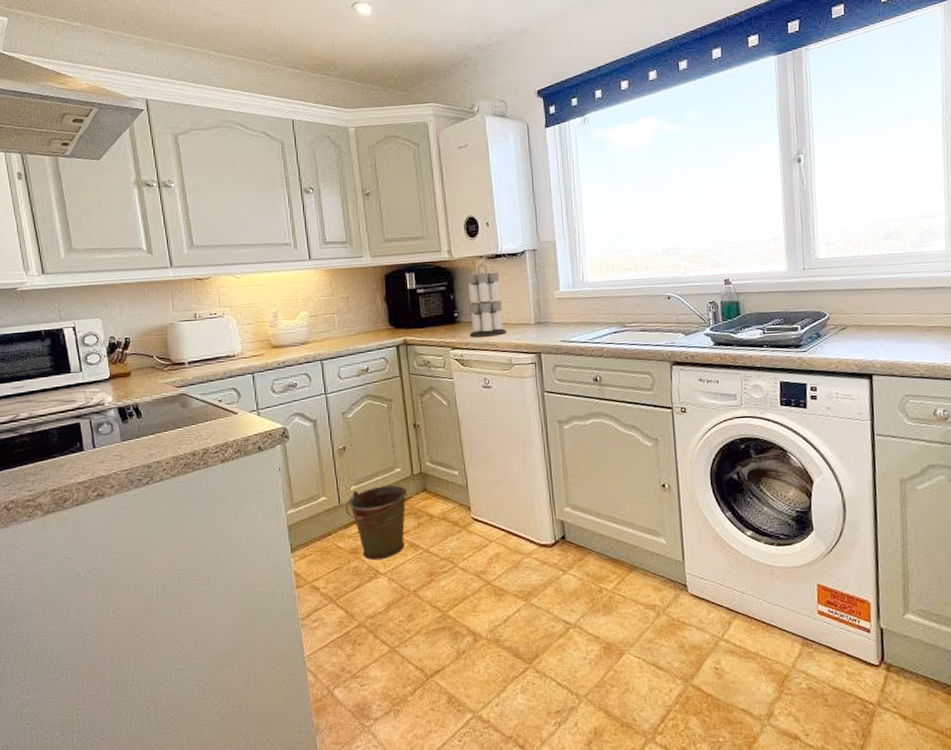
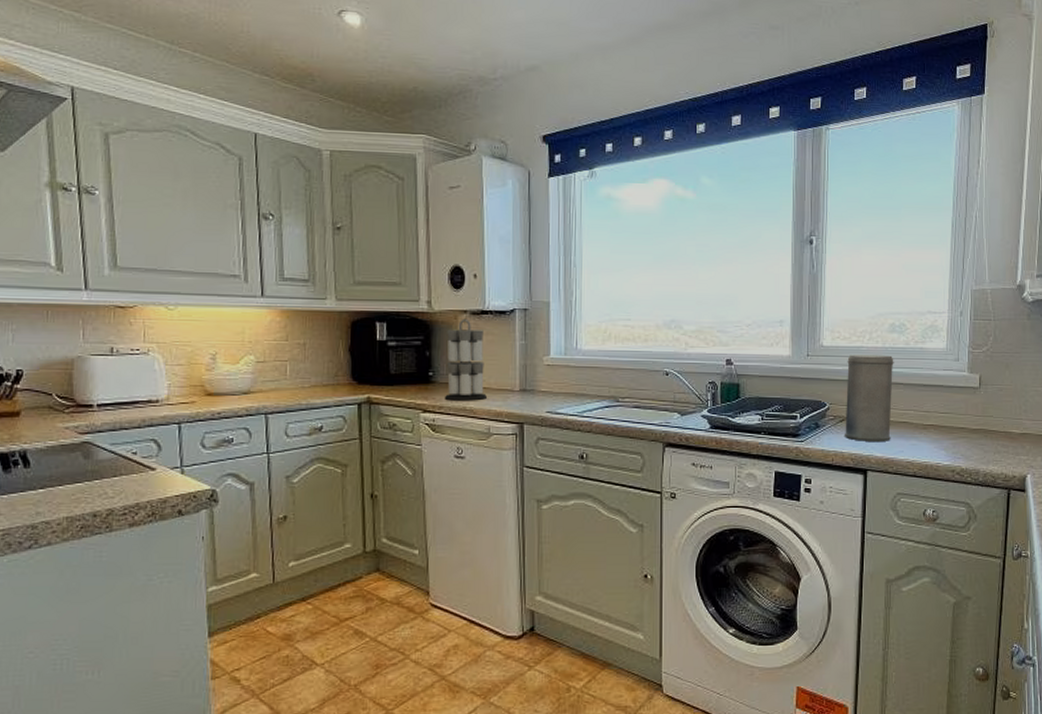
bucket: present [345,485,407,561] -> none [280,563,356,649]
canister: none [844,262,895,347] -> present [844,355,894,441]

